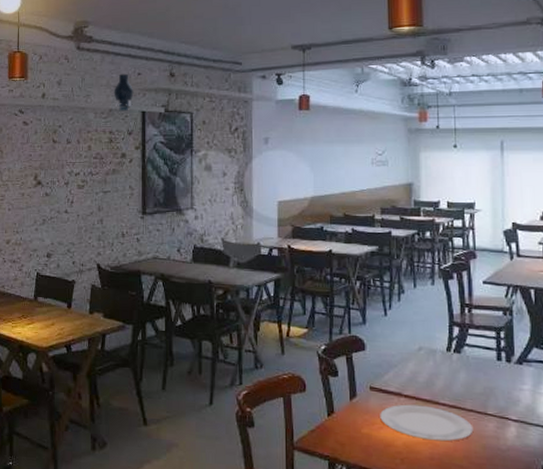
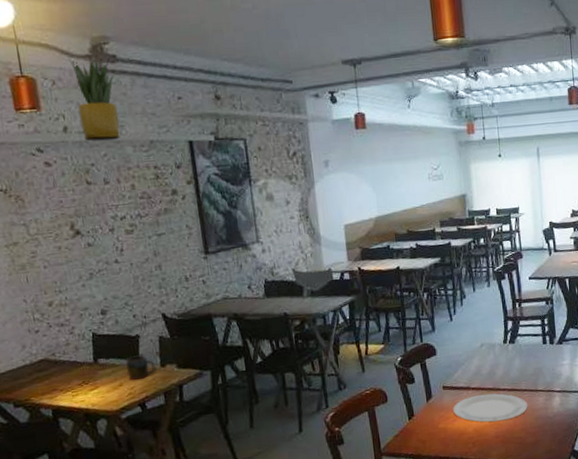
planter: none [55,36,88,108] -> present [68,55,120,142]
mug: none [59,299,85,322] -> present [125,355,156,380]
vase: present [114,73,134,111] -> none [152,98,177,142]

